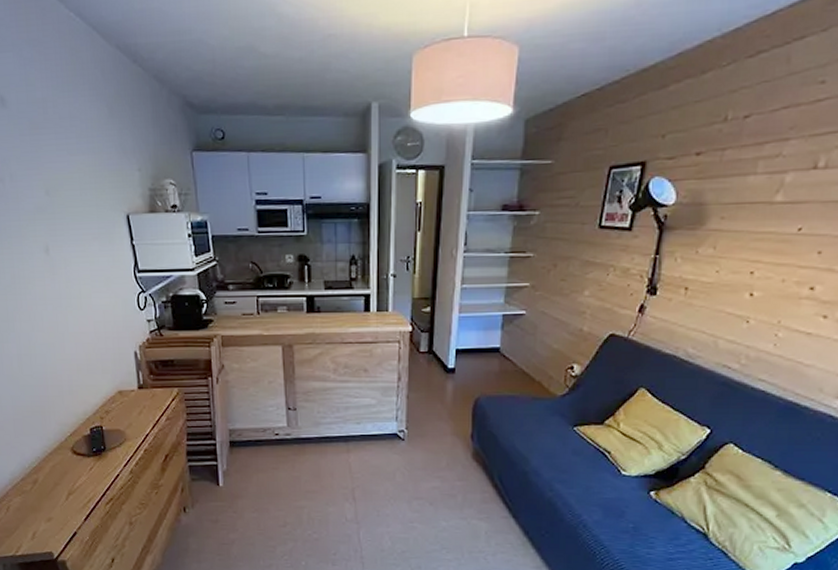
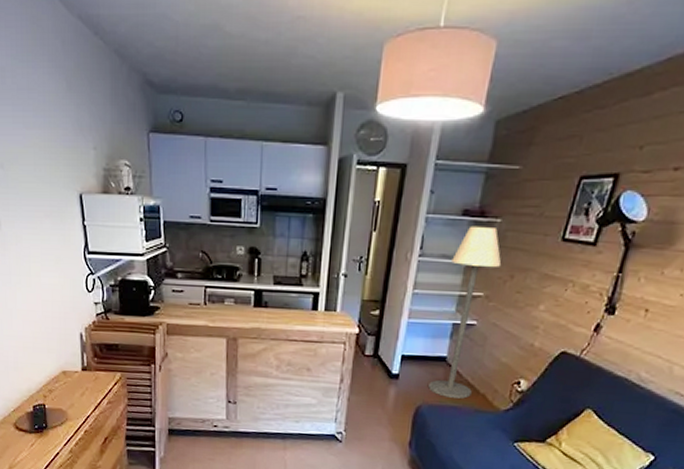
floor lamp: none [485,219,544,387] -> present [428,225,502,399]

